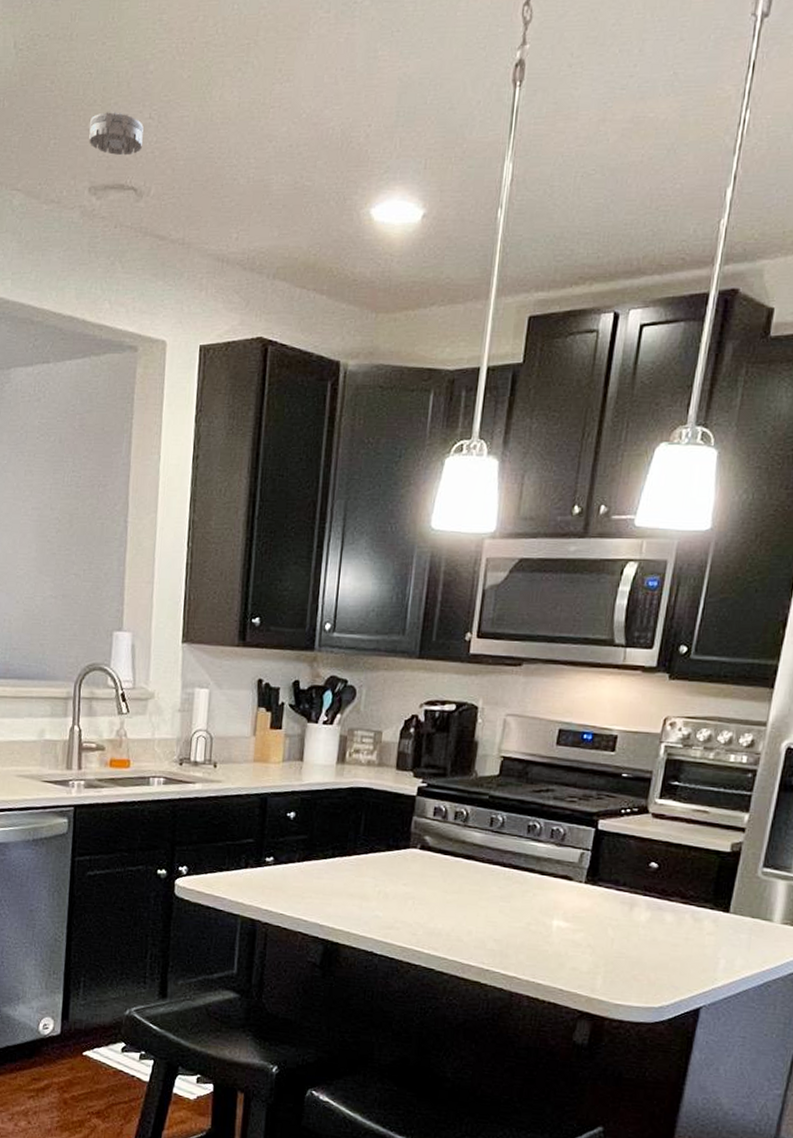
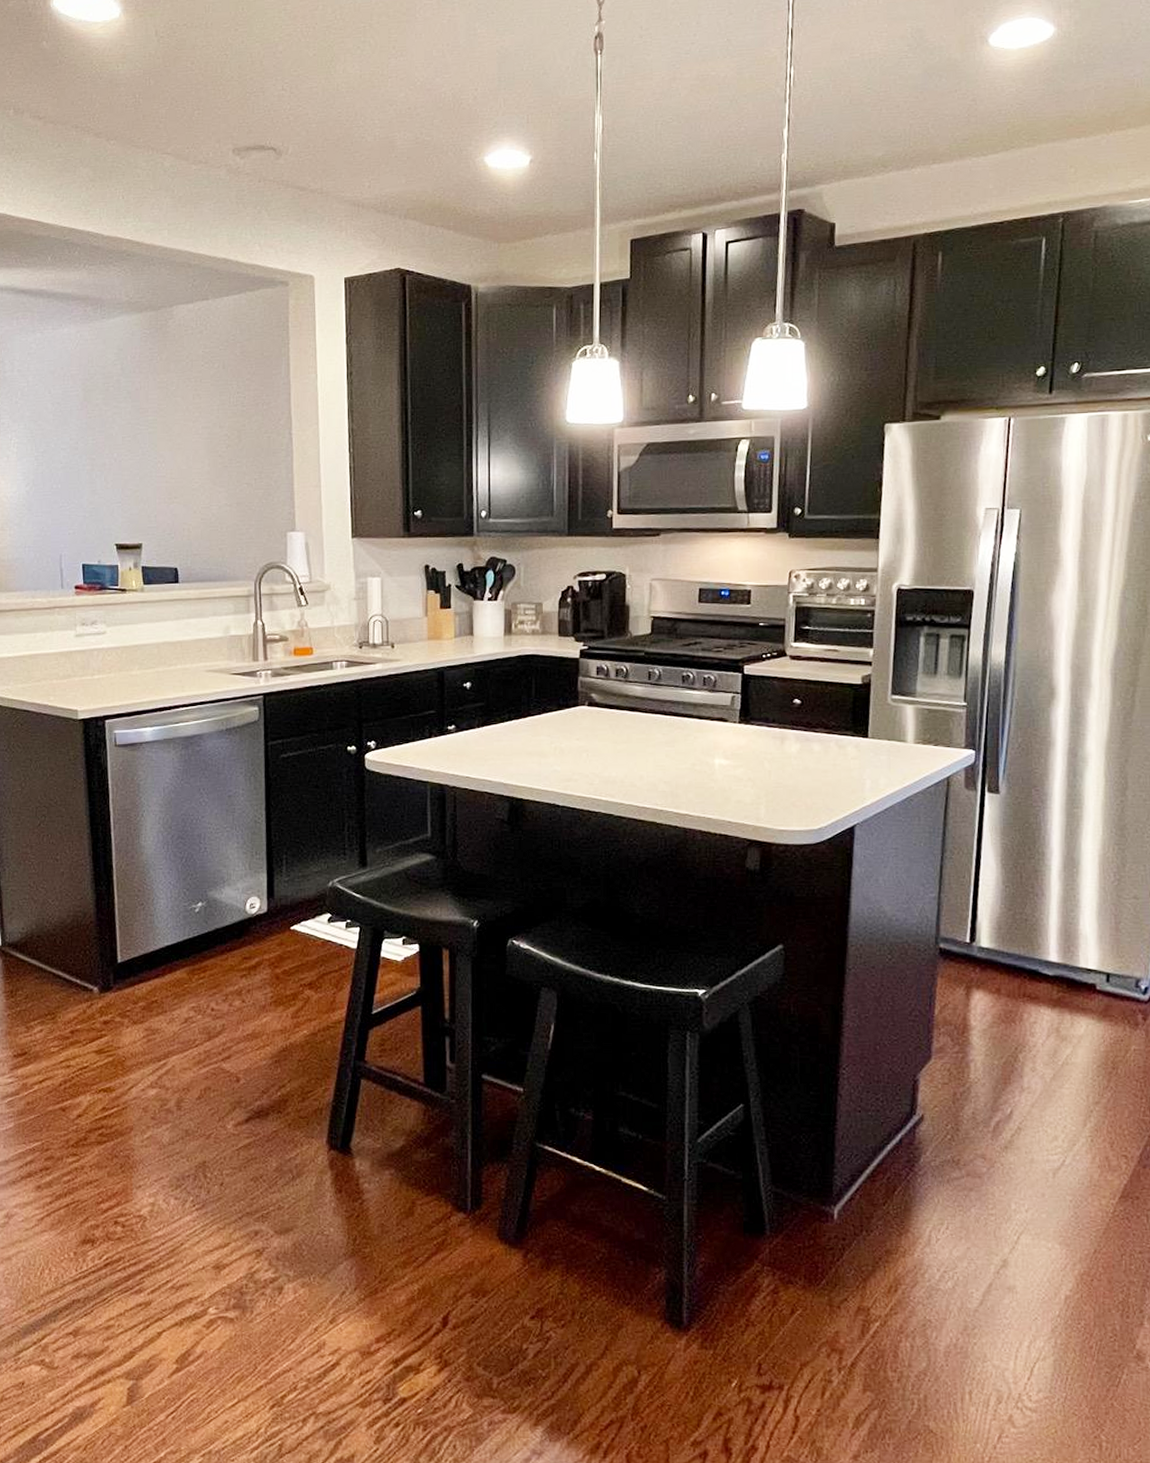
smoke detector: present [89,112,144,156] -> none [229,85,278,122]

